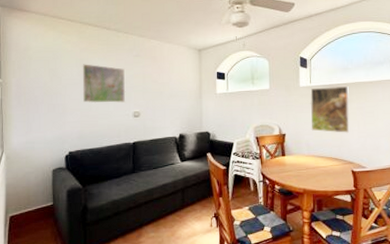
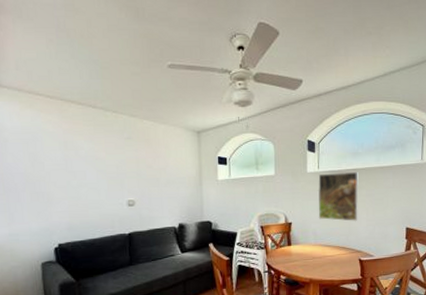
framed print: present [82,64,126,103] -> none [67,147,118,191]

